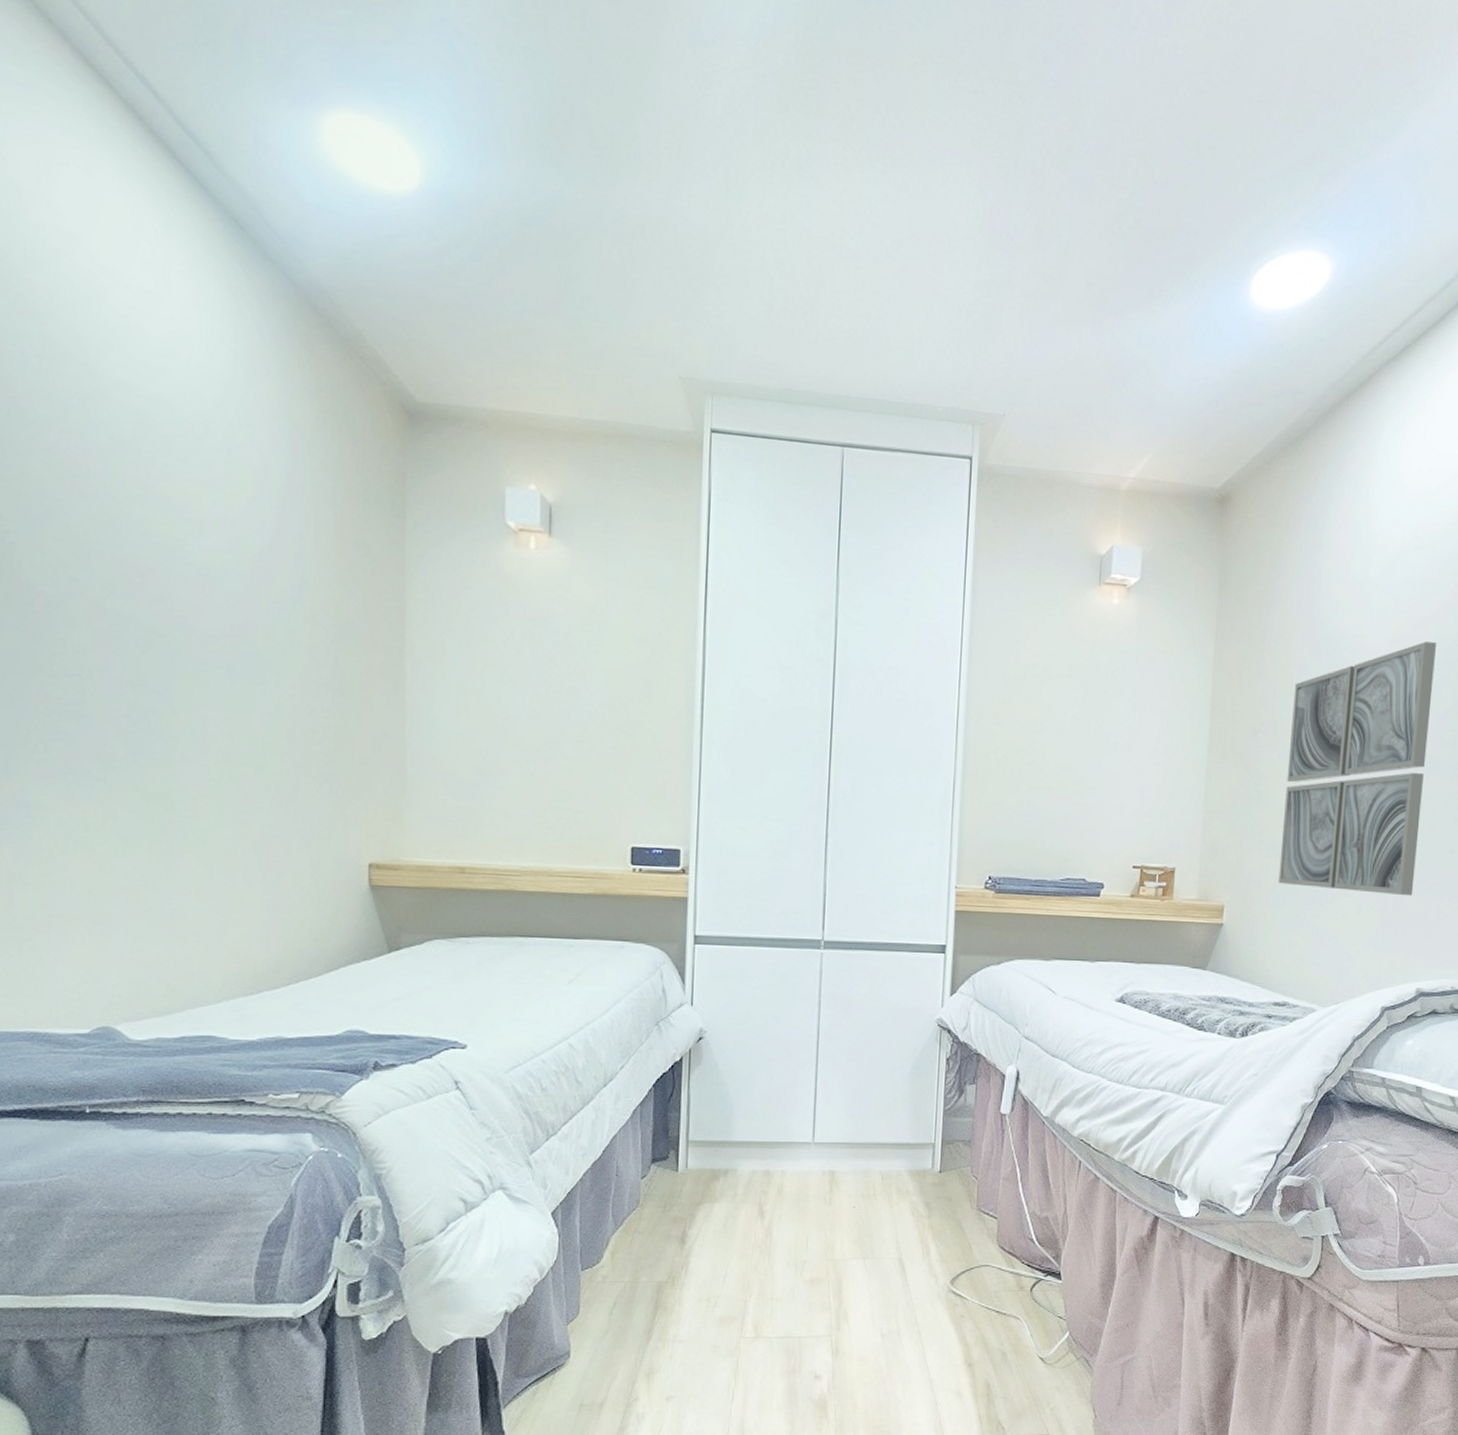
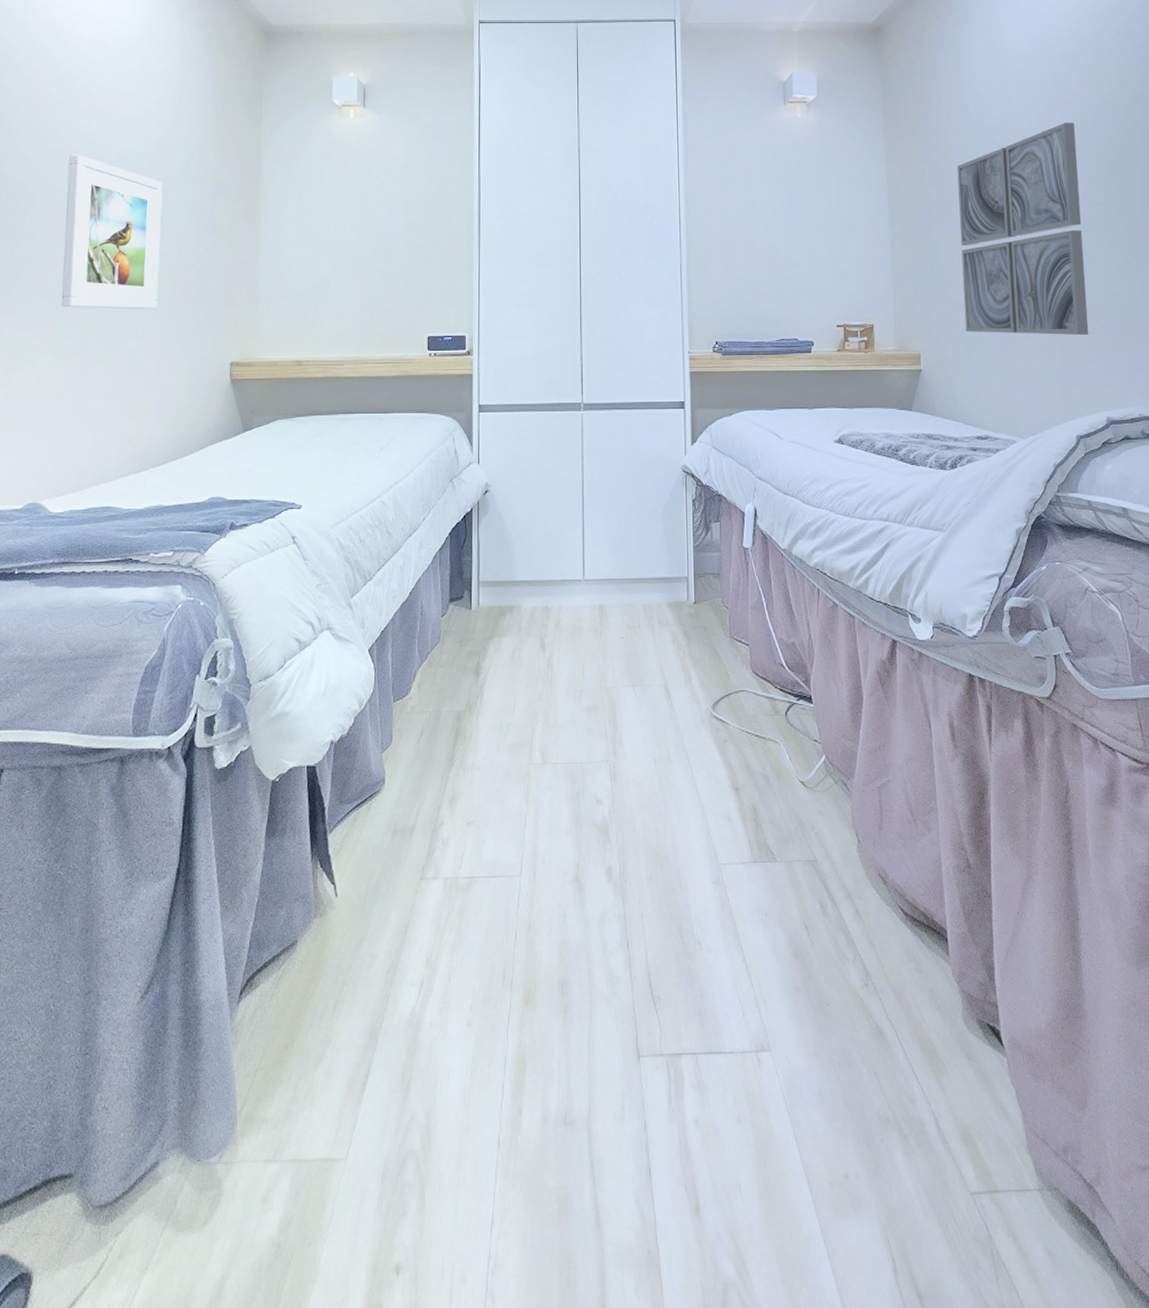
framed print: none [124,563,266,788] -> present [61,155,163,310]

